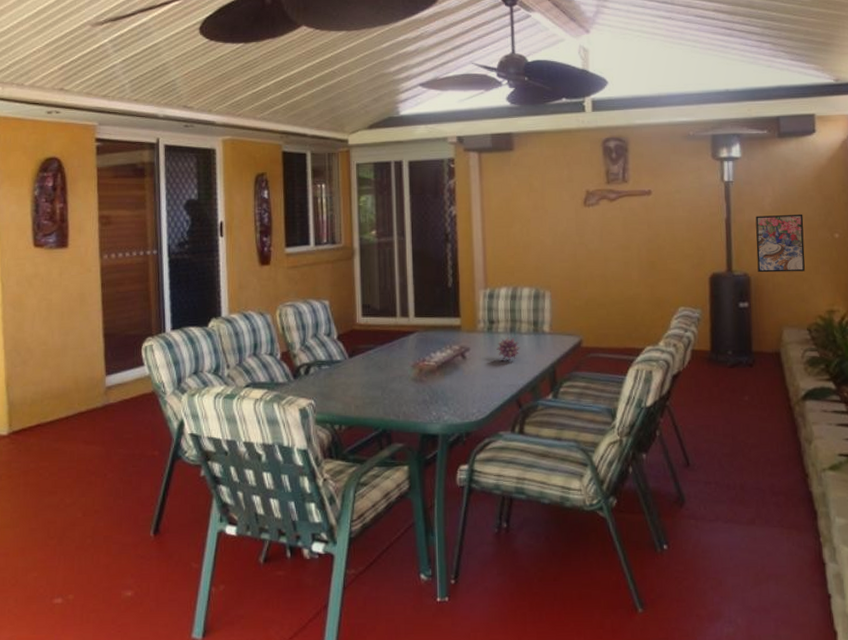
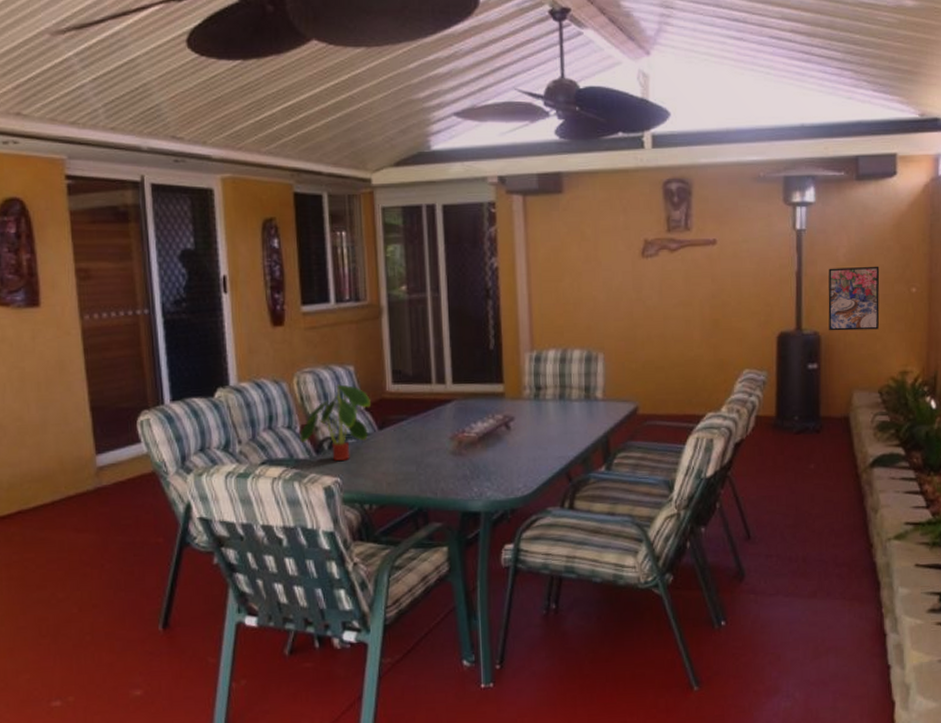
plant: none [280,317,342,386] -> present [300,384,371,462]
flower: present [496,337,520,360] -> none [544,404,571,430]

